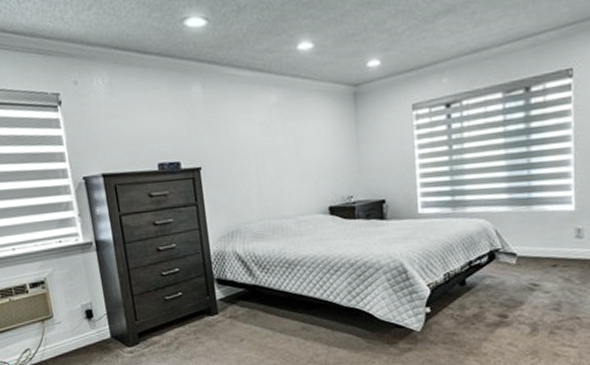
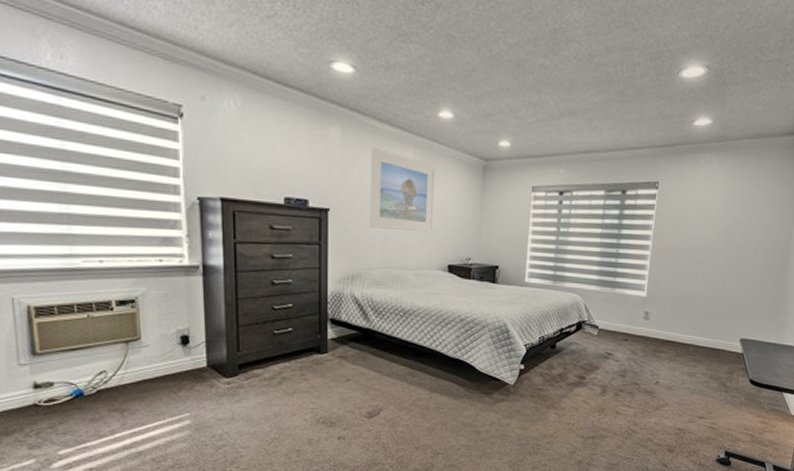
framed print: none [233,96,308,180] -> present [369,147,436,233]

